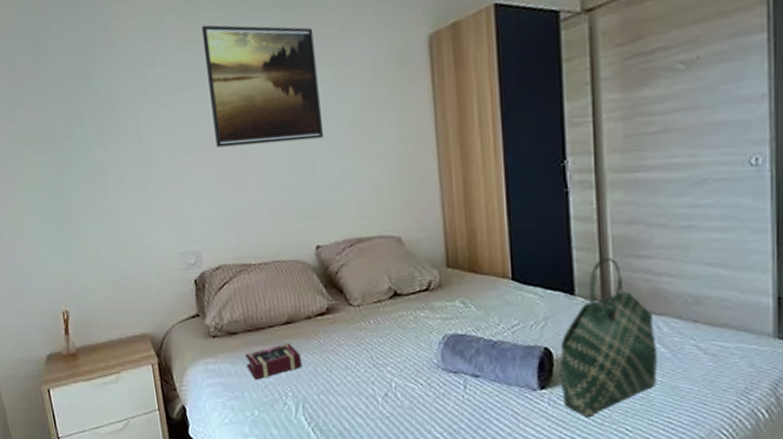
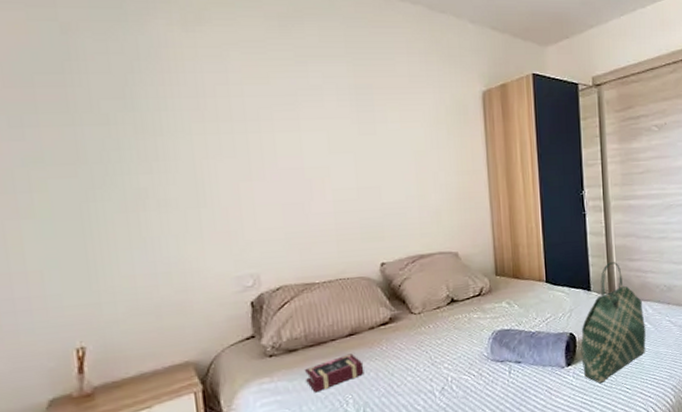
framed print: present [201,25,323,148] -> none [270,64,390,175]

